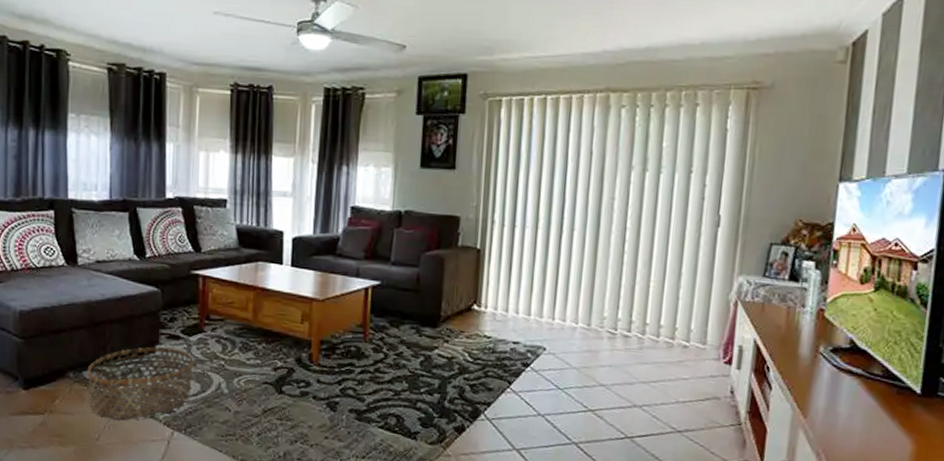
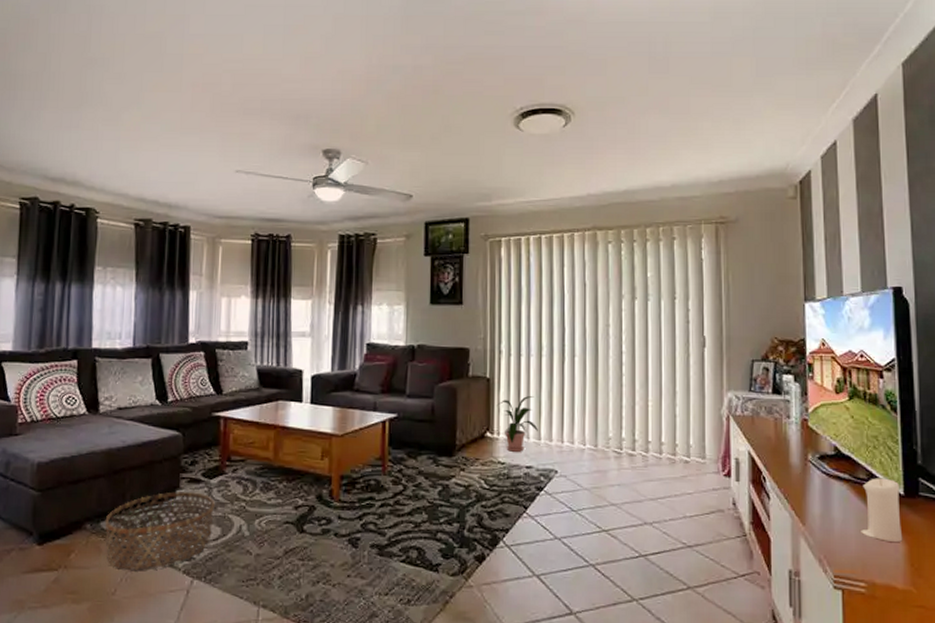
house plant: none [485,270,528,327] -> present [496,396,538,452]
candle: none [865,374,917,442] -> present [860,478,903,543]

